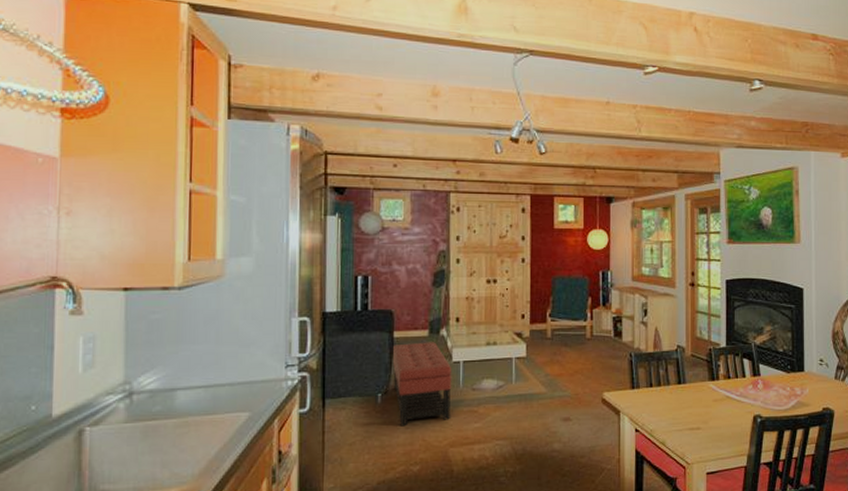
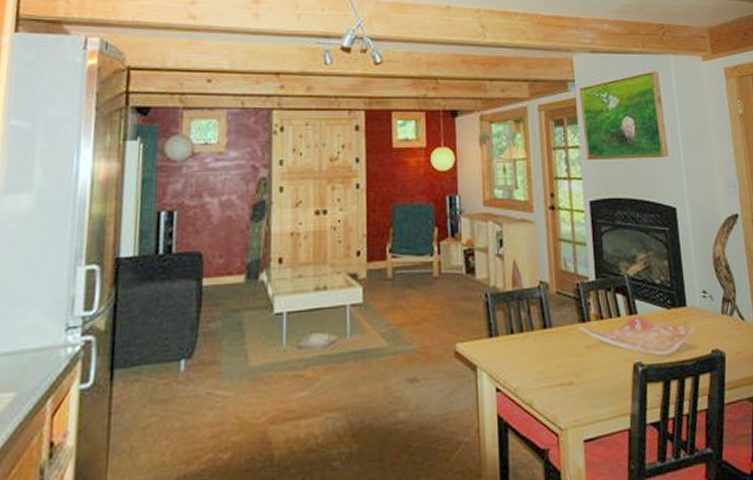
ottoman: present [392,342,452,427] -> none [200,289,274,401]

